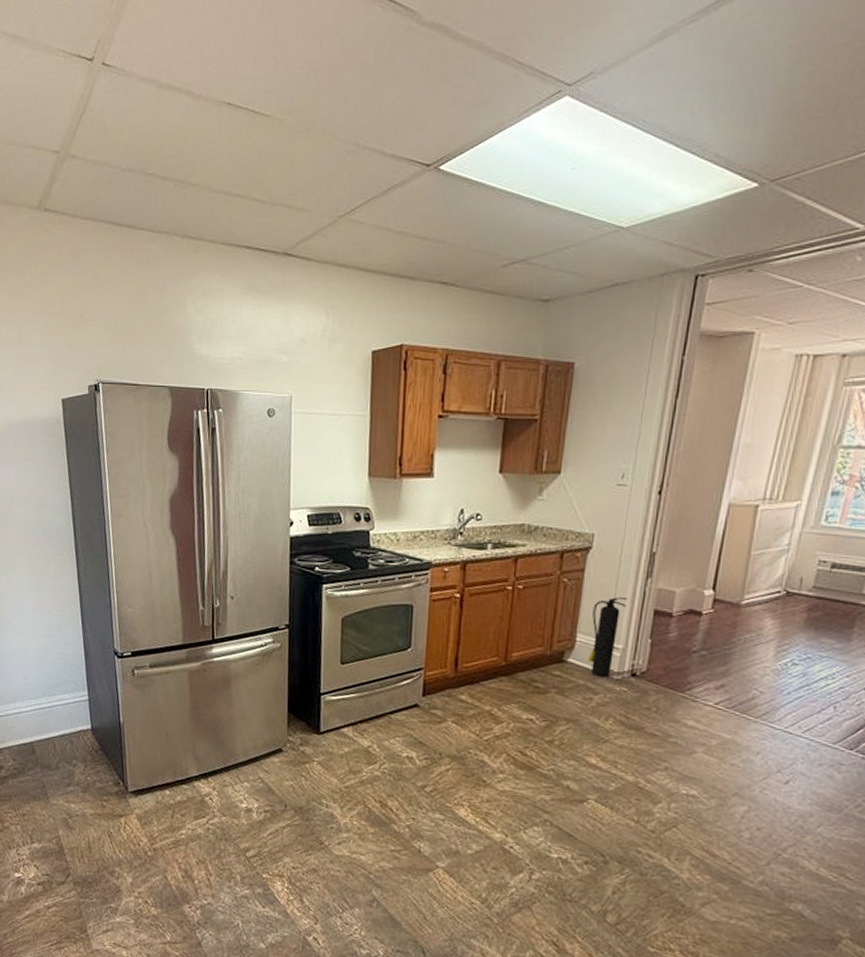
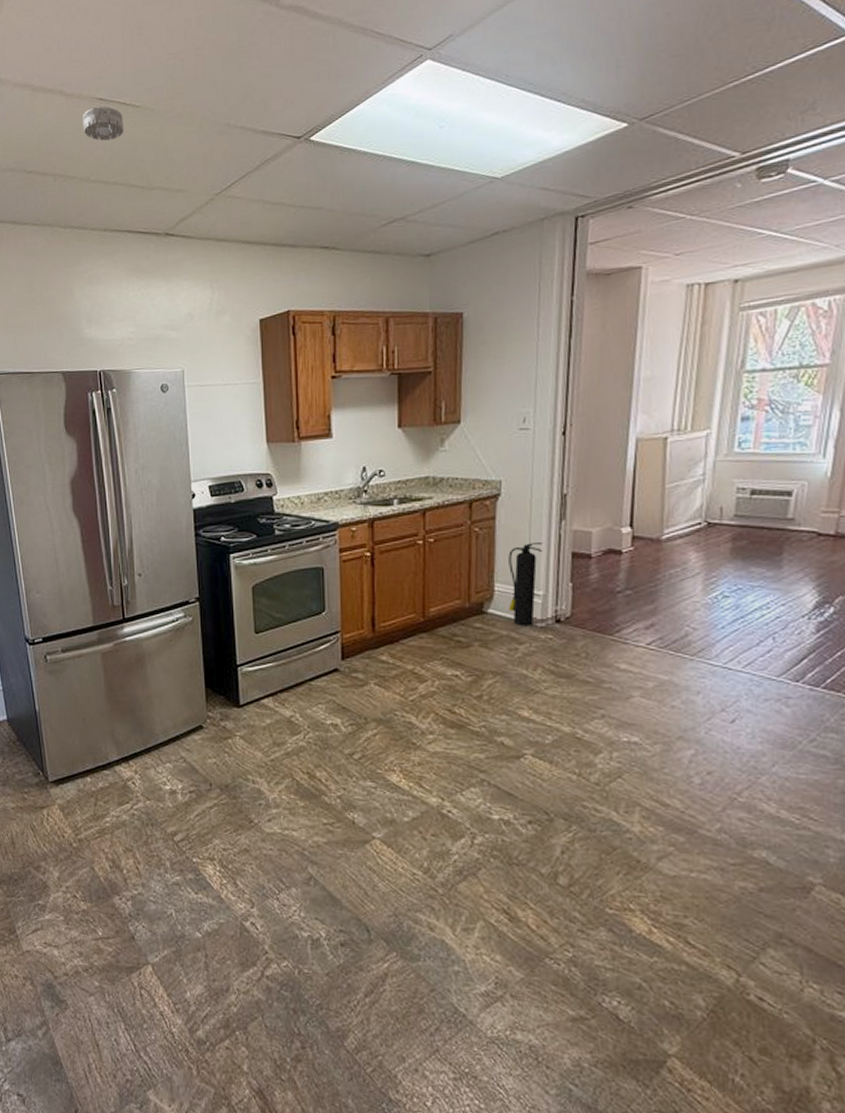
smoke detector: none [208,110,251,149] -> present [83,105,124,141]

